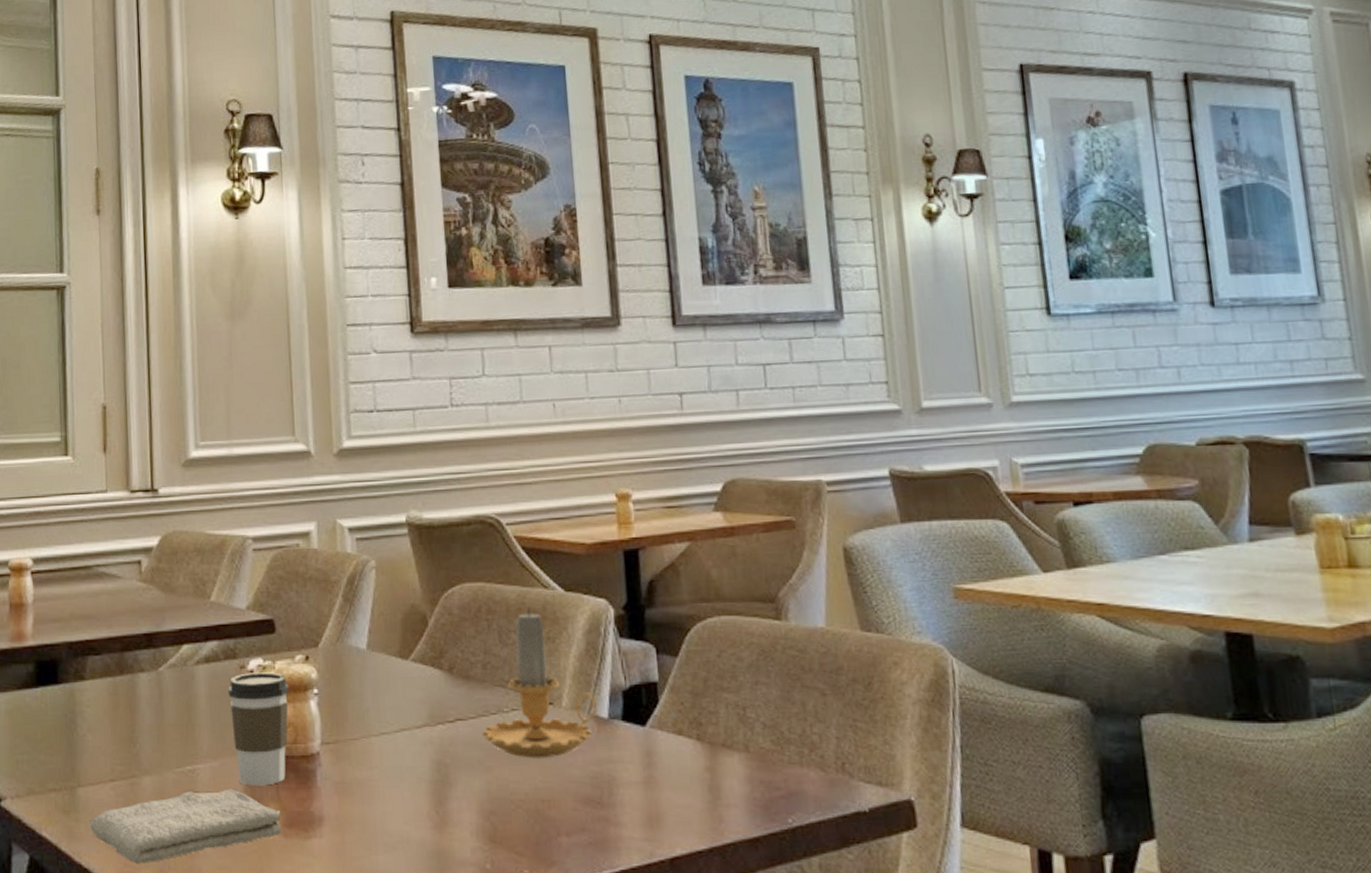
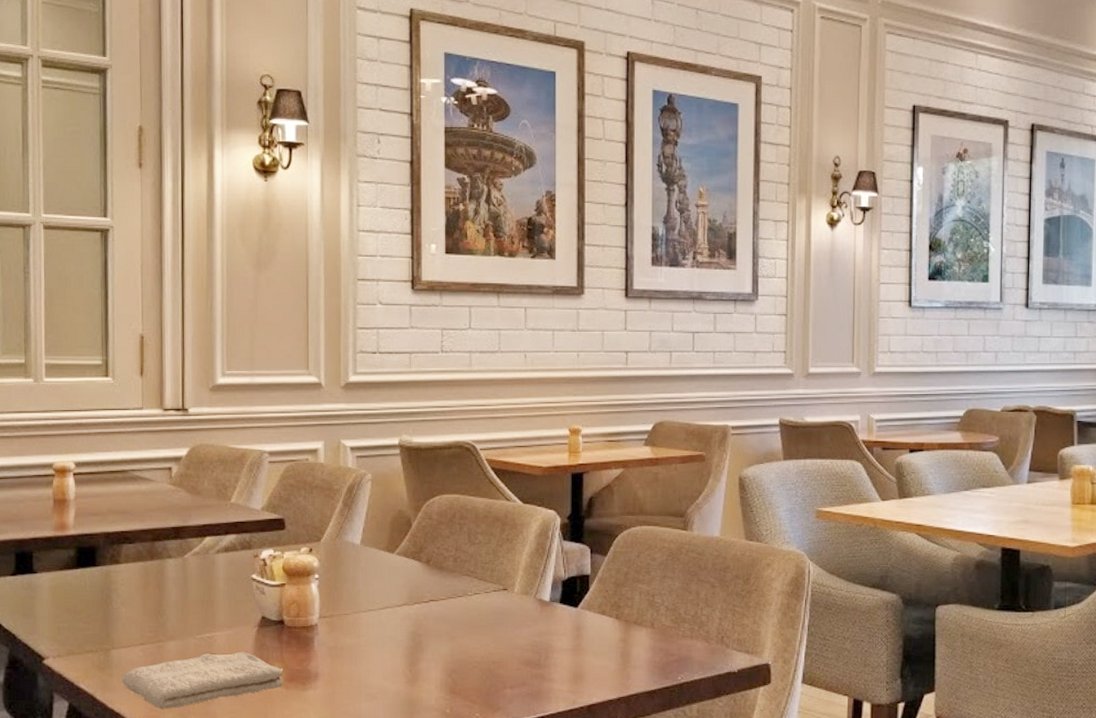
coffee cup: present [227,672,289,786] -> none [243,561,294,649]
candle: present [482,606,597,758] -> none [450,514,541,631]

